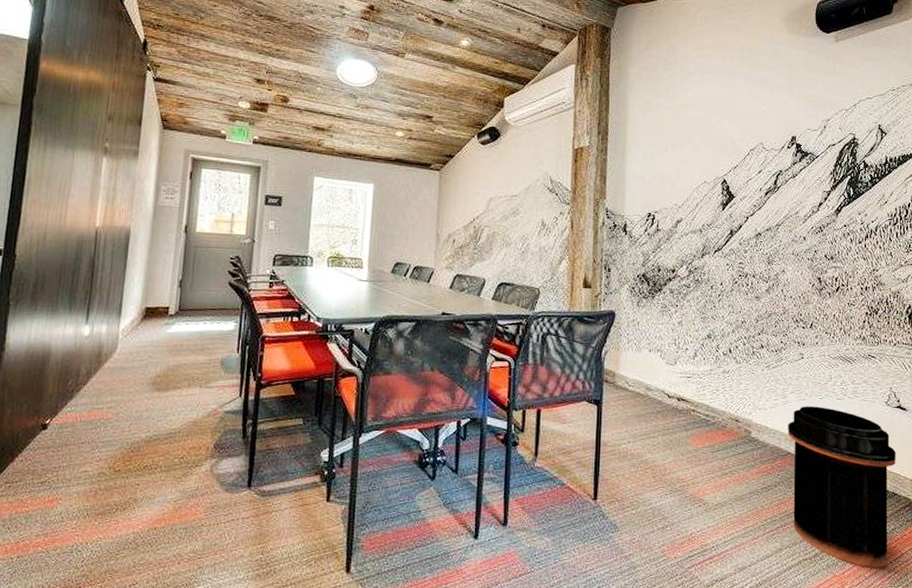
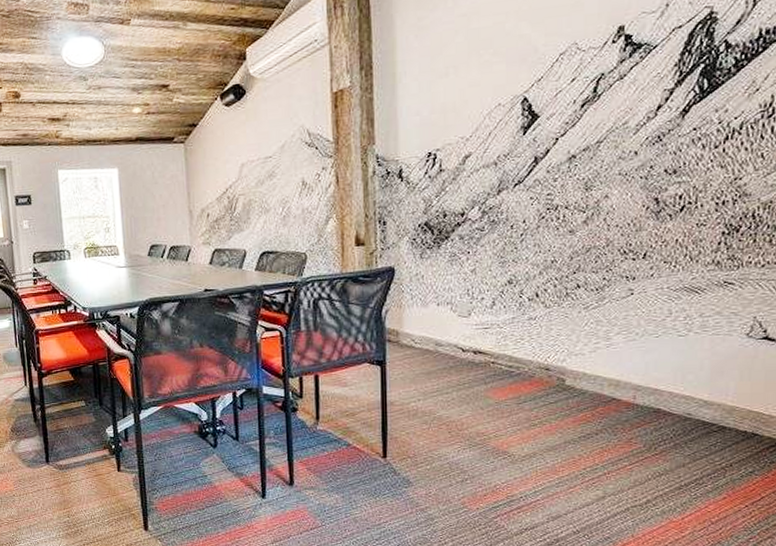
trash can: present [788,406,896,568] -> none [612,346,759,512]

